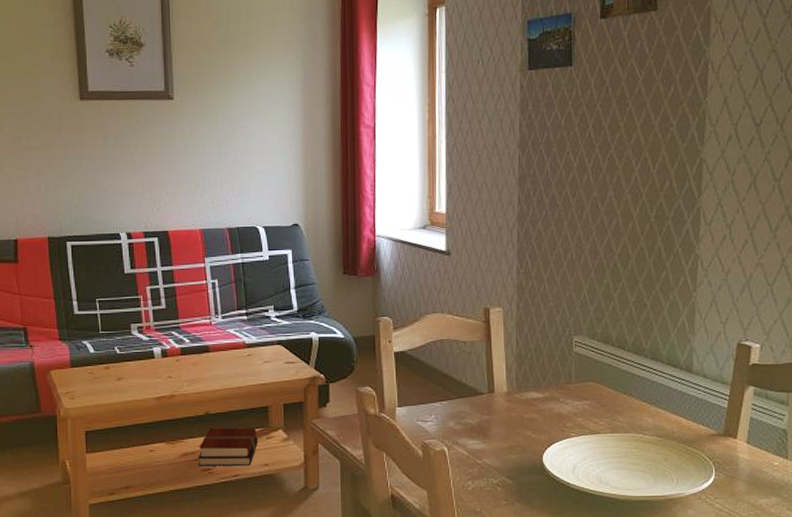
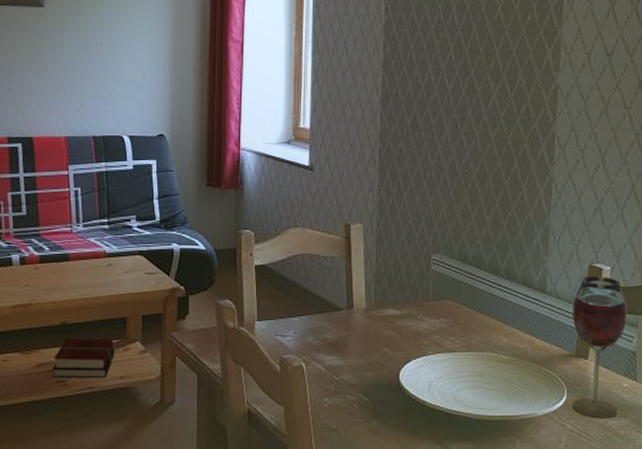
wineglass: none [720,353,778,498] -> present [572,276,628,419]

